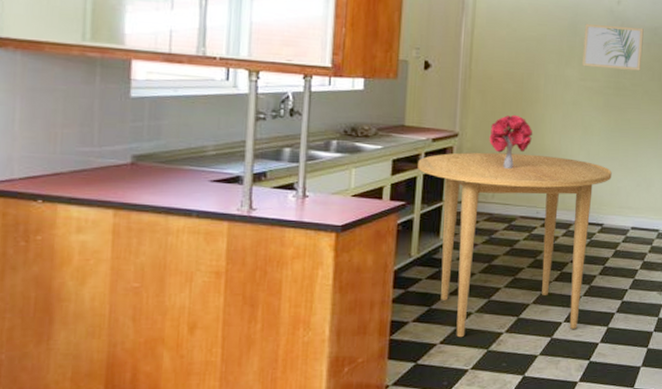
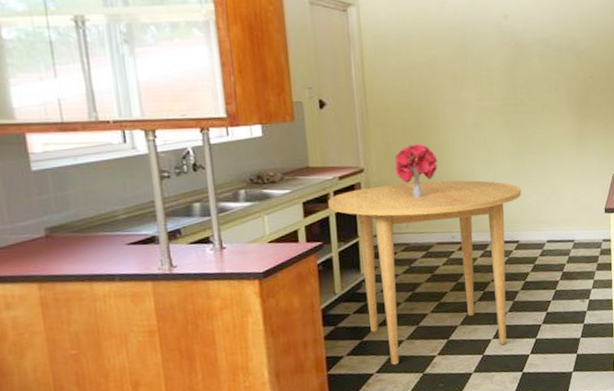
wall art: present [582,24,644,71] -> none [474,40,537,87]

